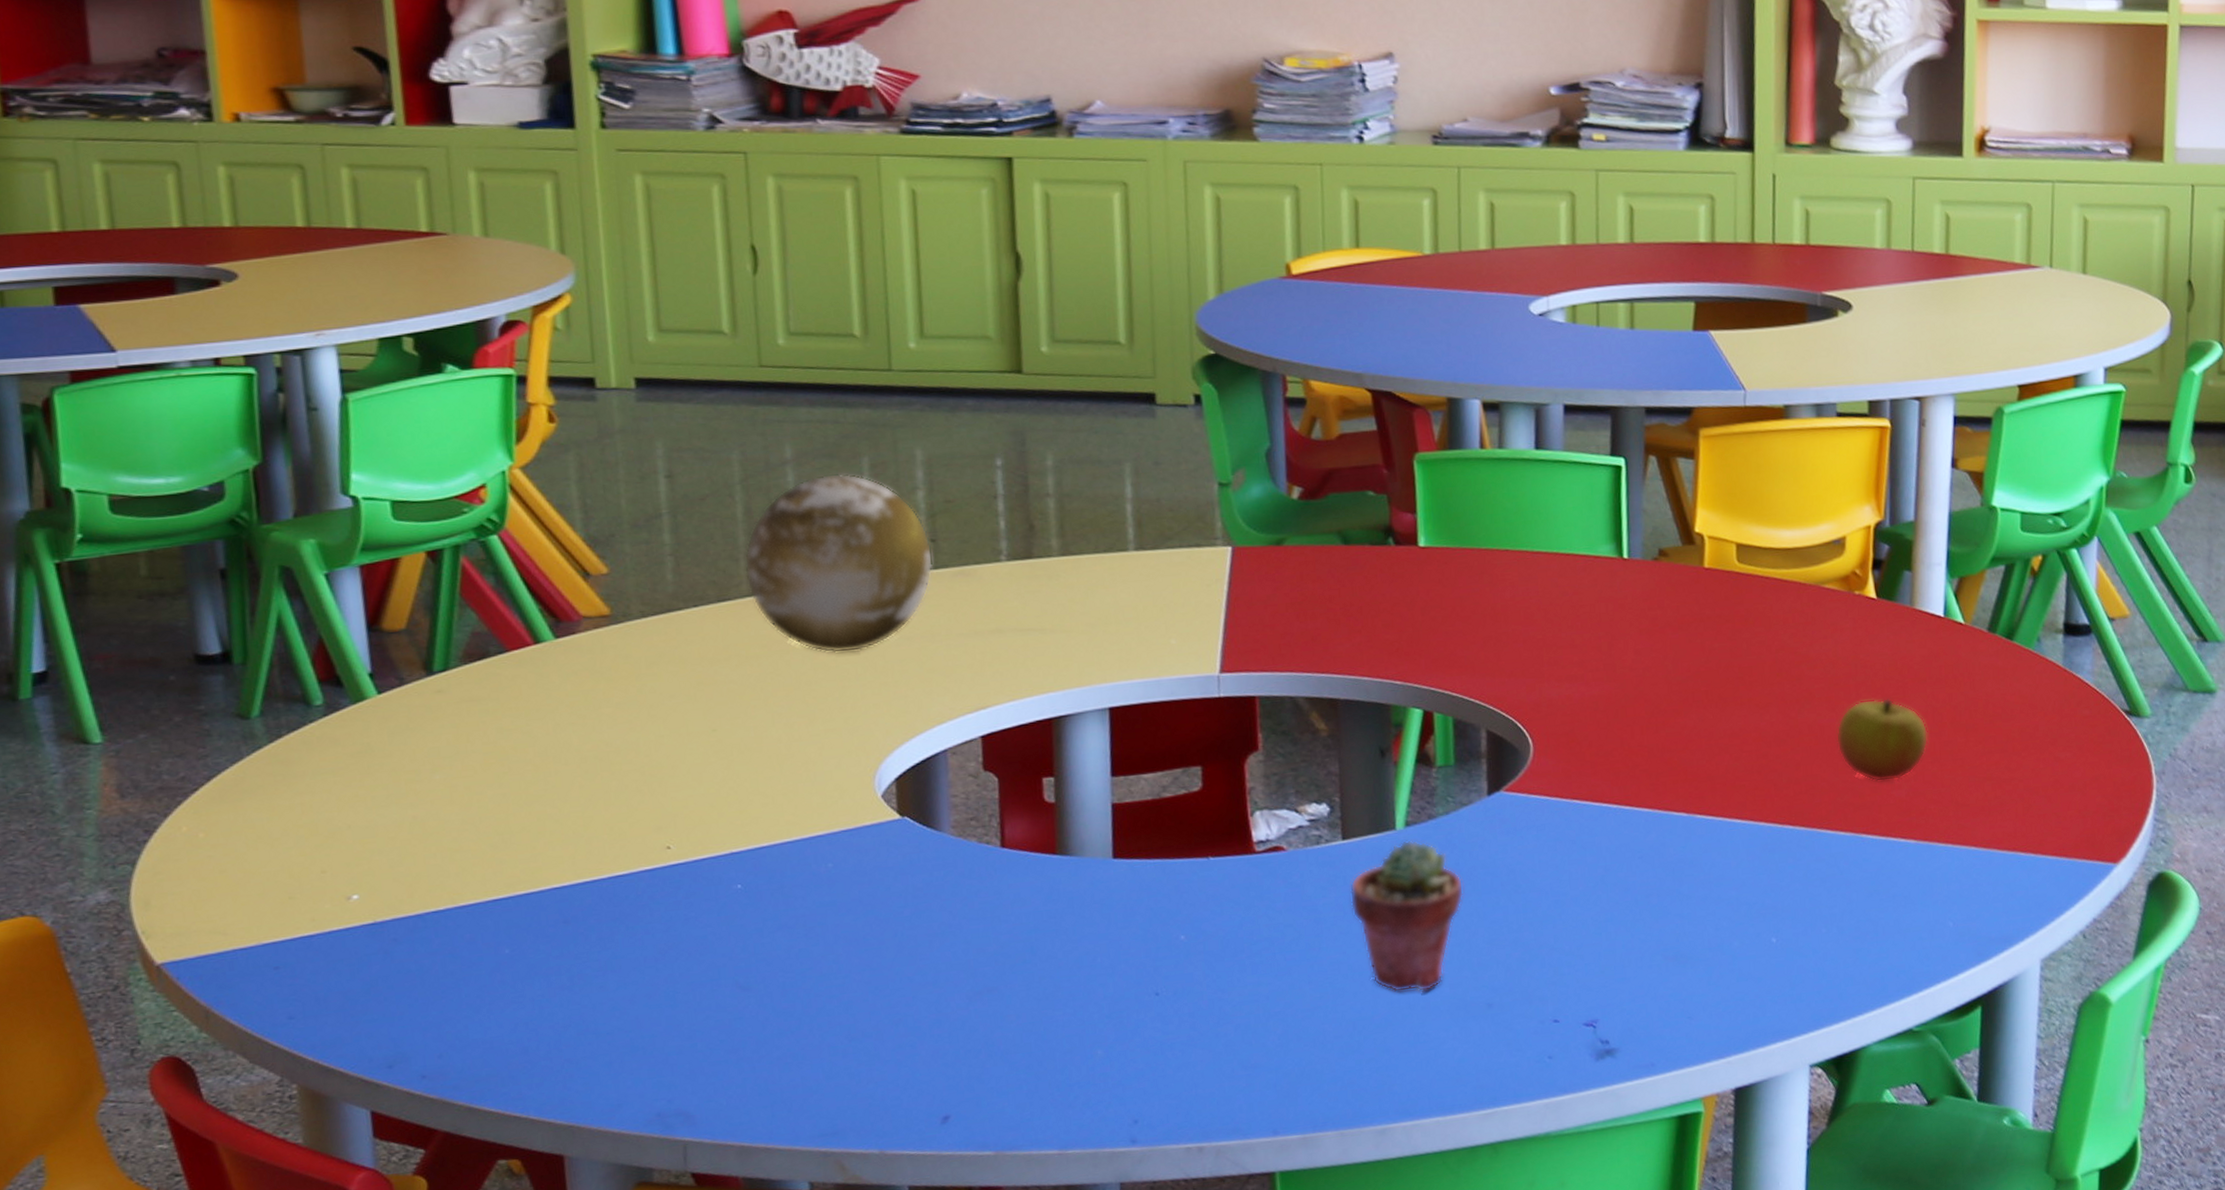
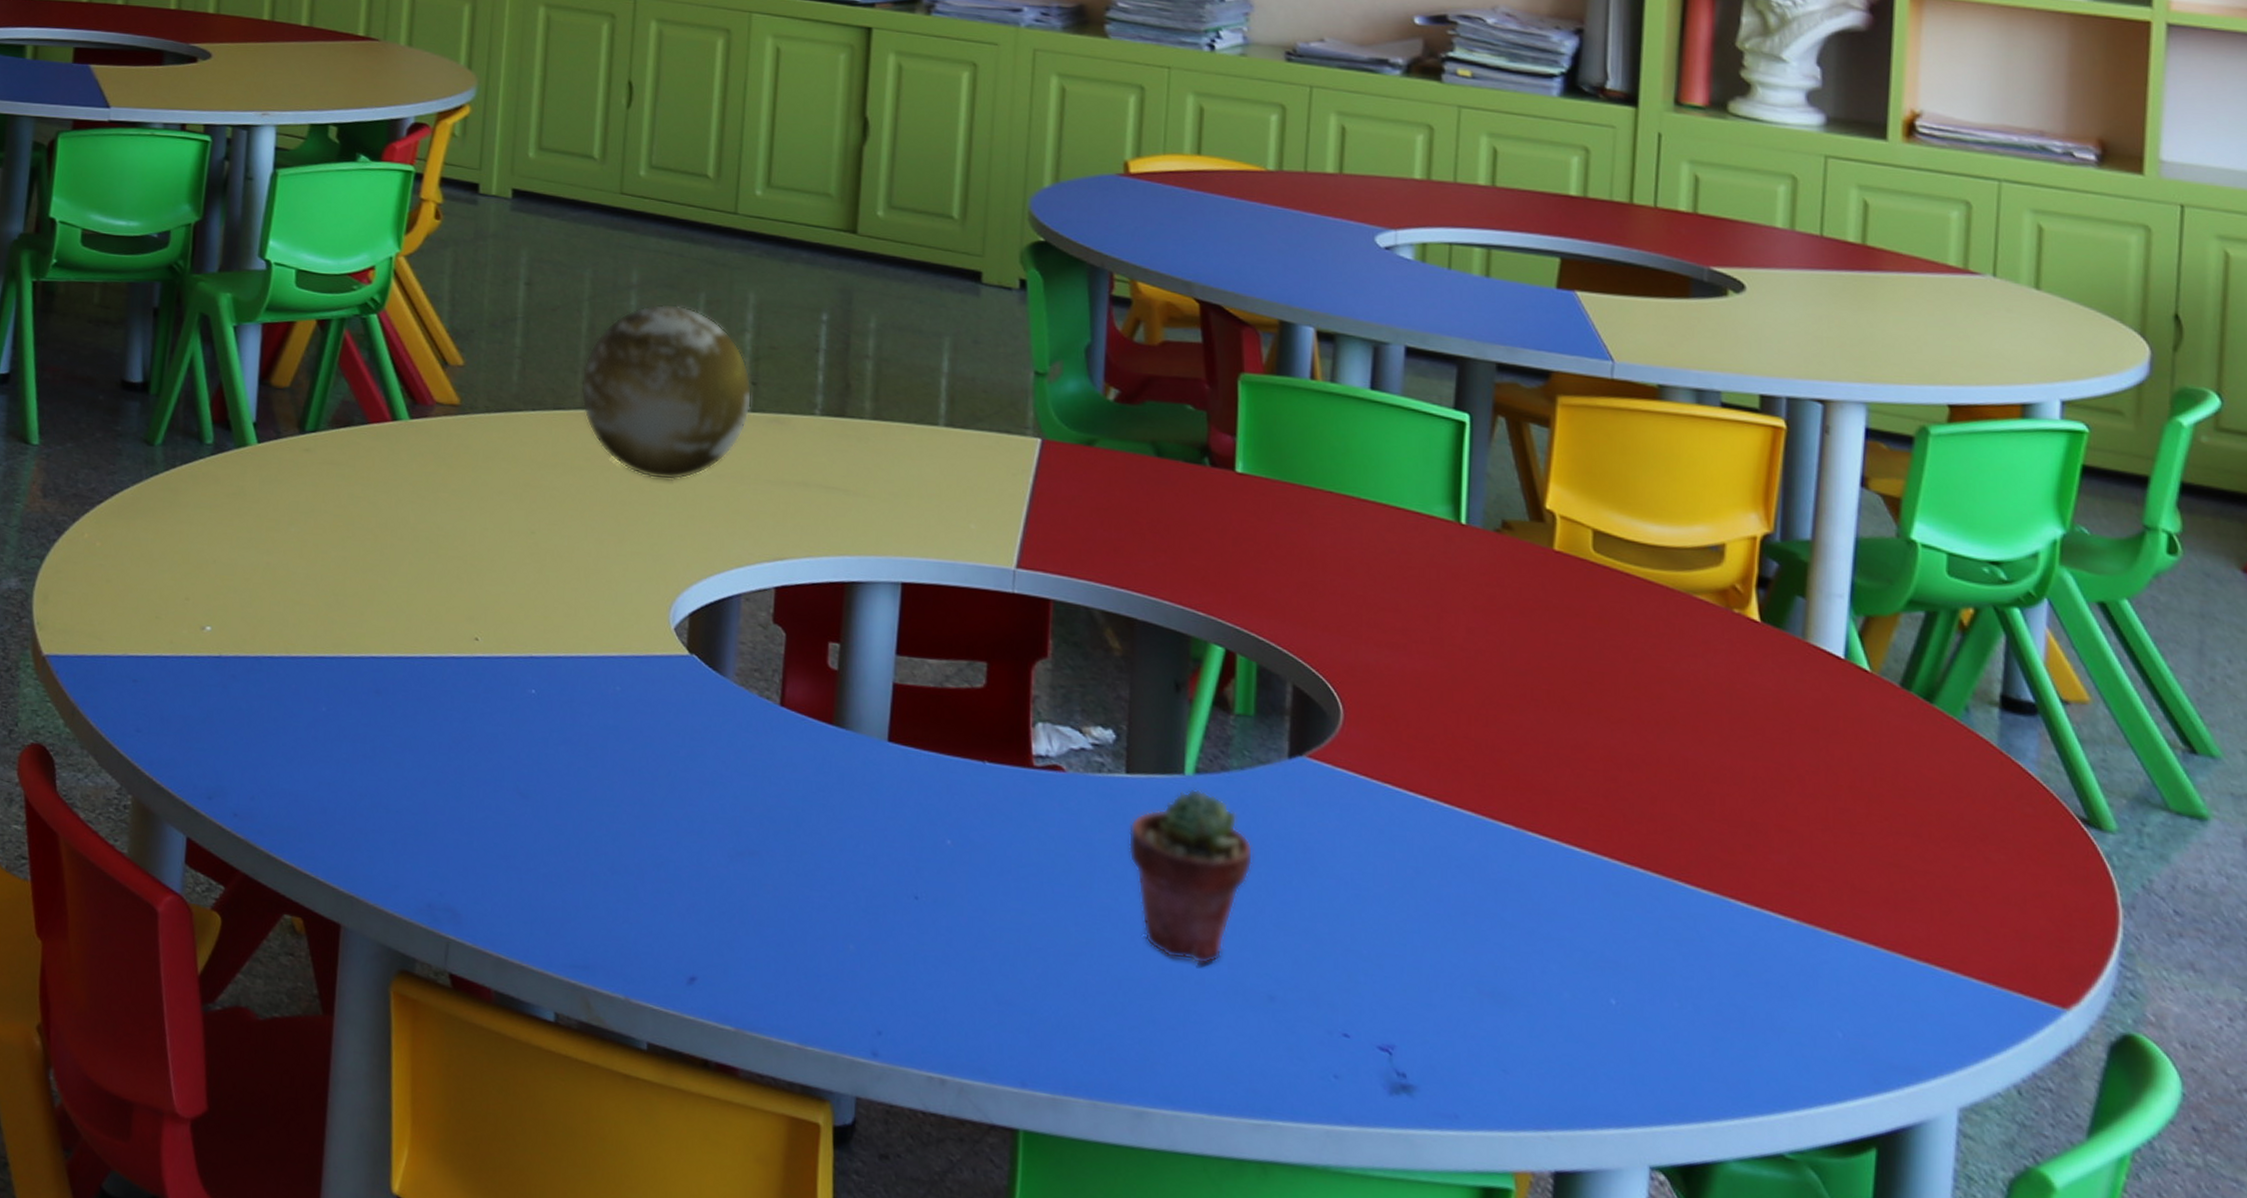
apple: present [1835,697,1929,782] -> none [1702,737,1819,843]

